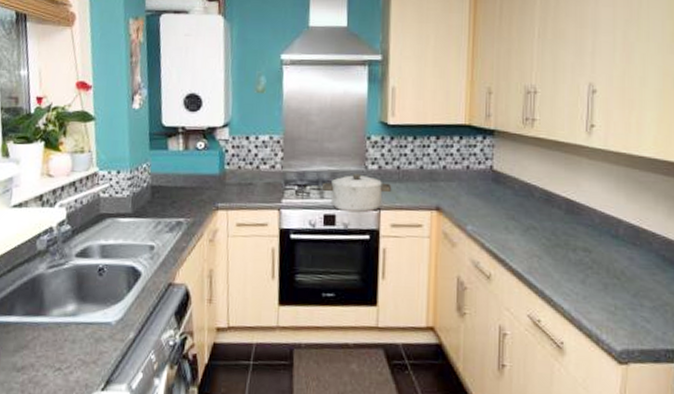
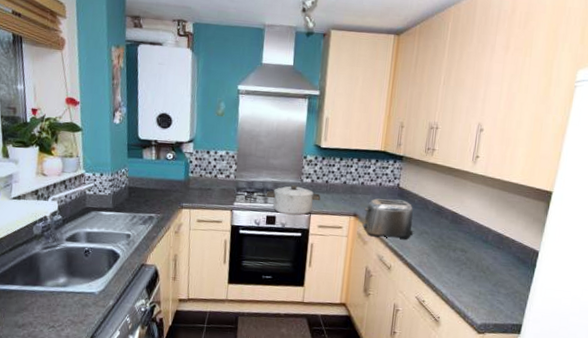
toaster: none [448,185,518,238] -> present [362,198,414,239]

